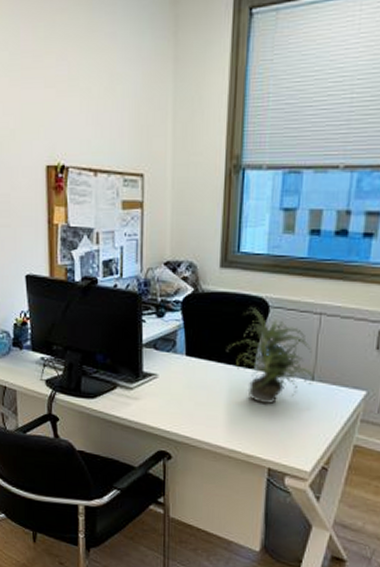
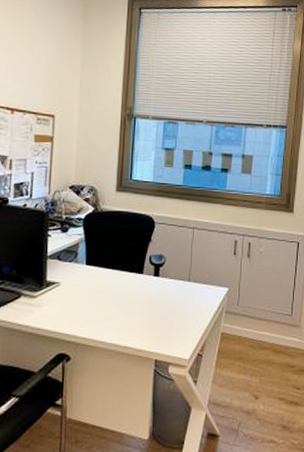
potted plant: present [227,308,314,404] -> none [121,224,190,303]

